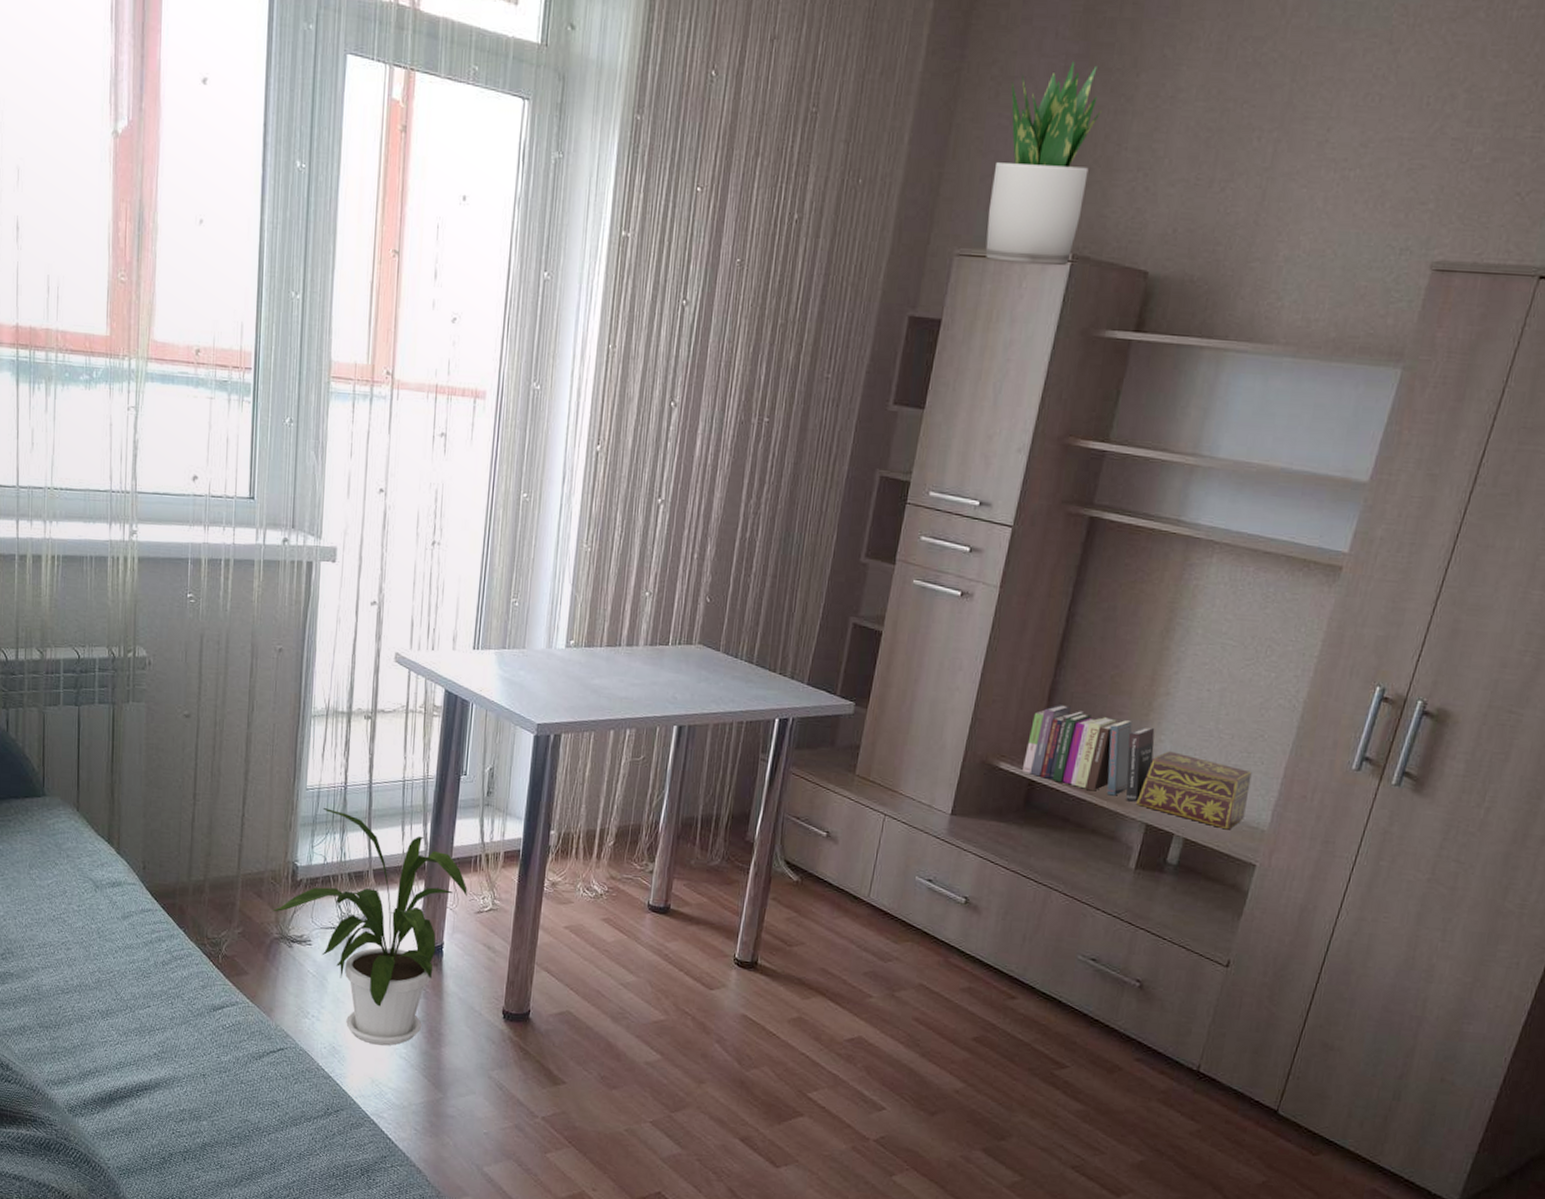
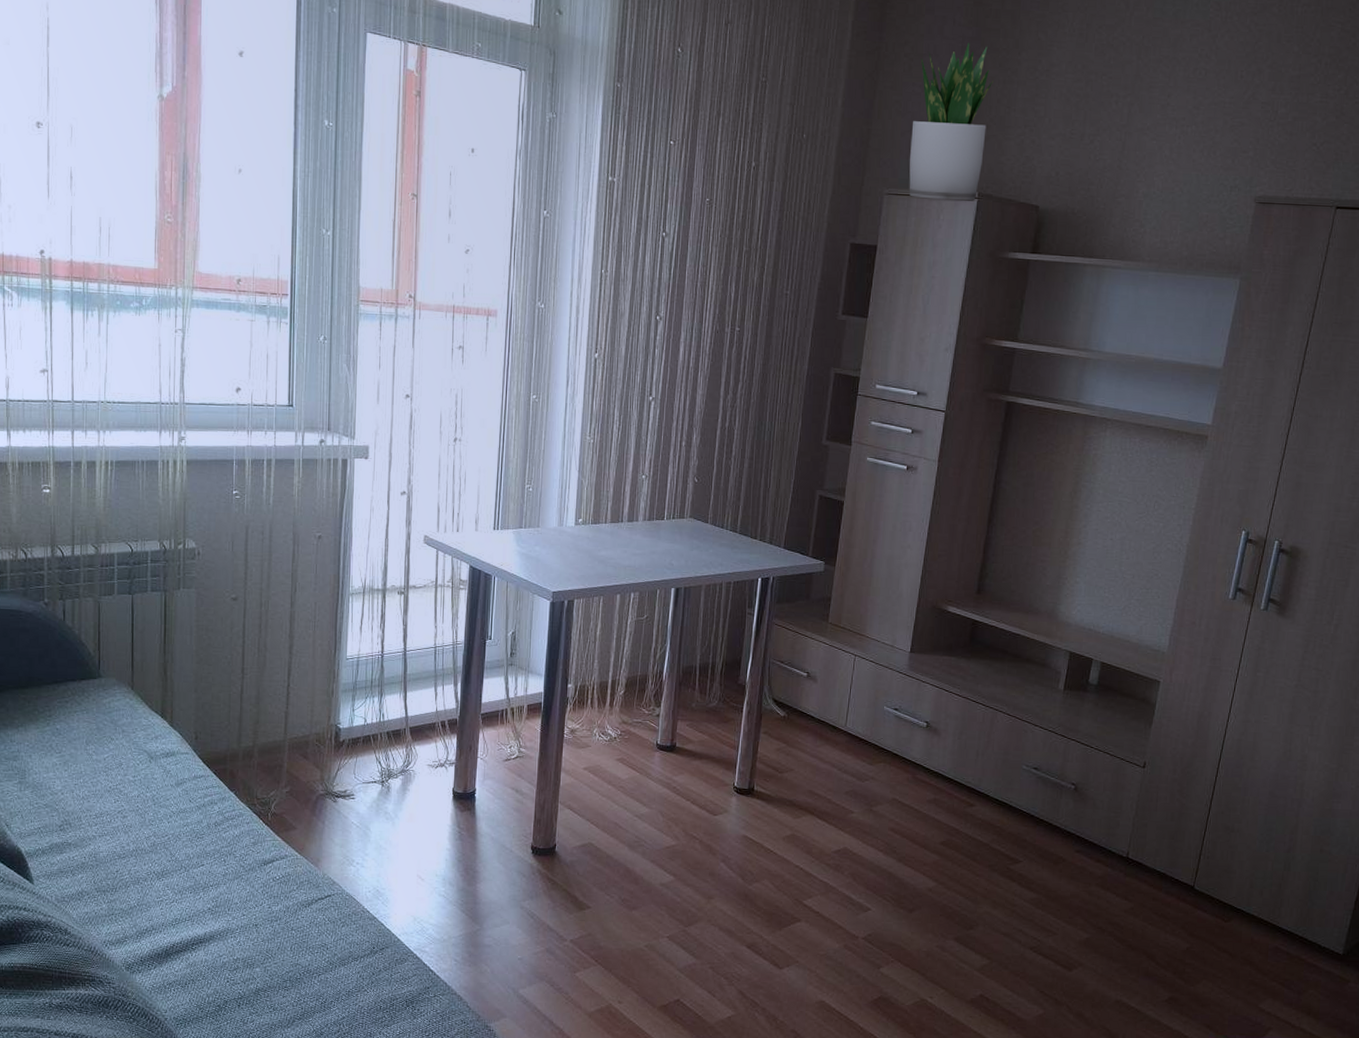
house plant: present [272,808,467,1046] -> none [317,675,496,886]
books: present [1023,703,1155,802] -> none [967,555,1072,634]
decorative box: present [1137,751,1252,830] -> none [1061,591,1151,653]

